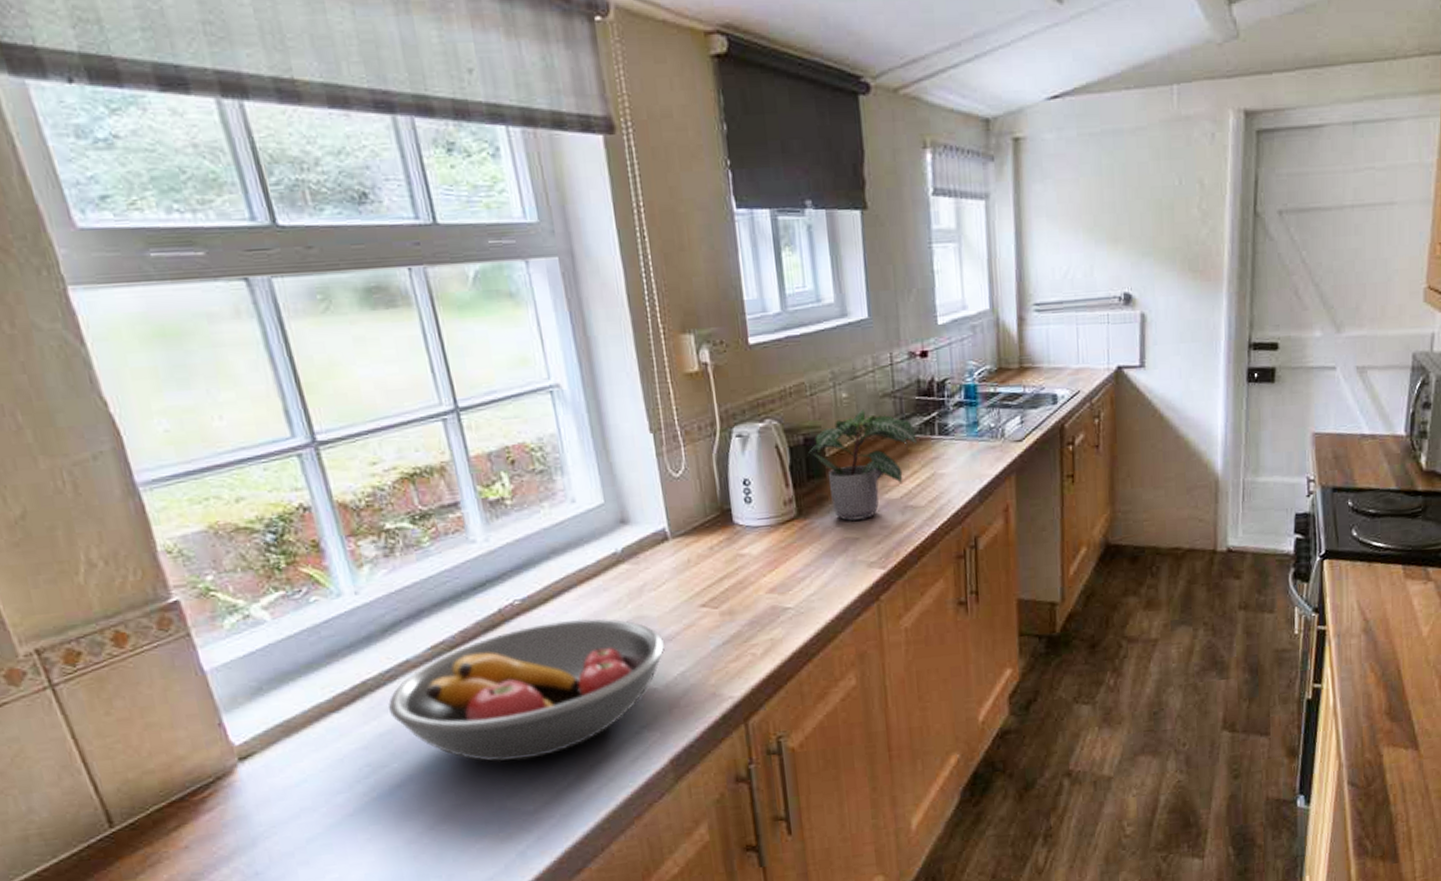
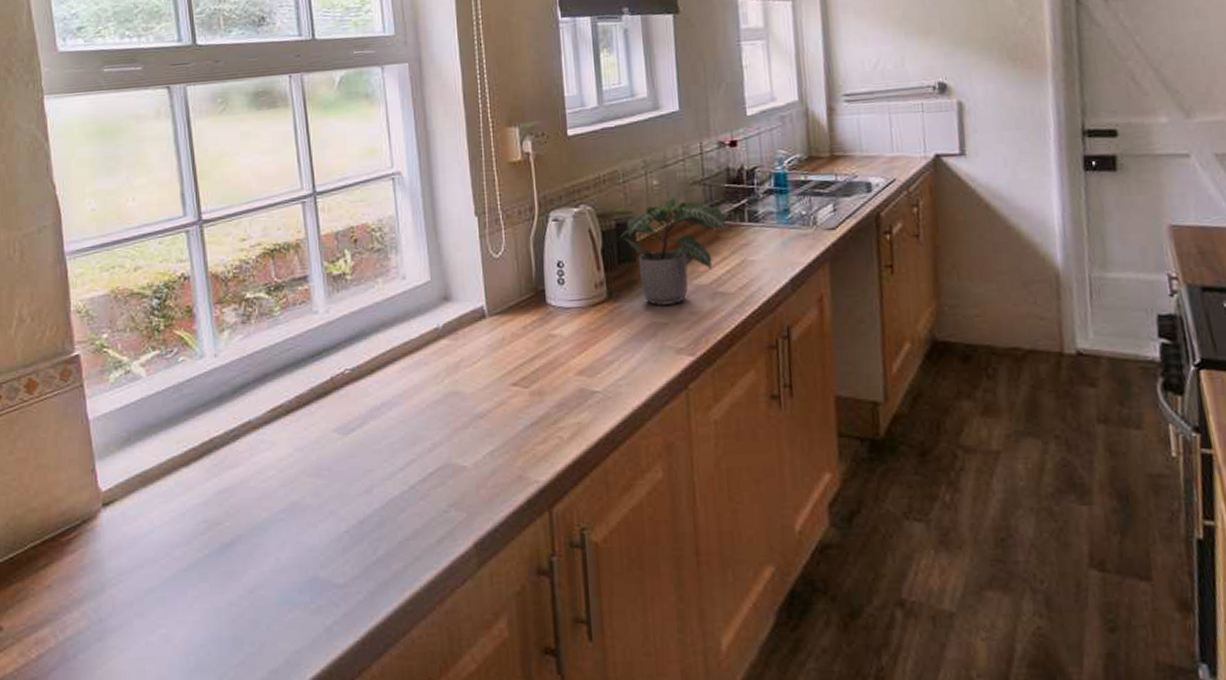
fruit bowl: present [388,618,664,762] -> none [229,391,476,530]

